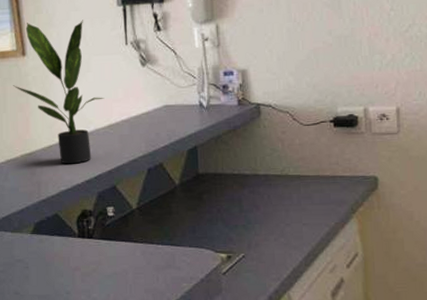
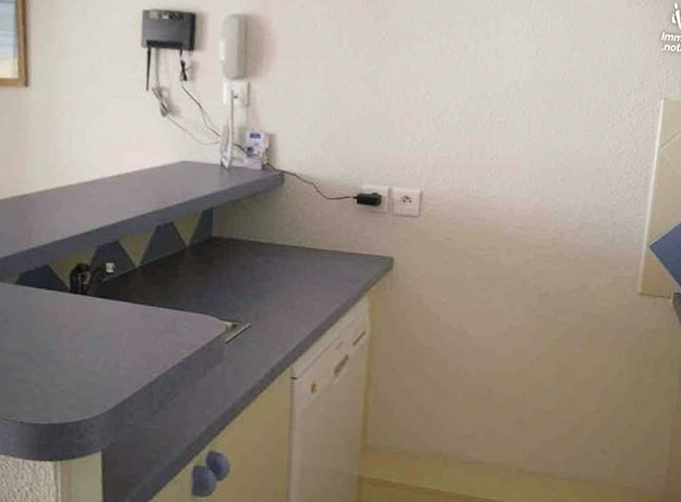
potted plant: present [12,20,104,164] -> none [9,50,116,213]

